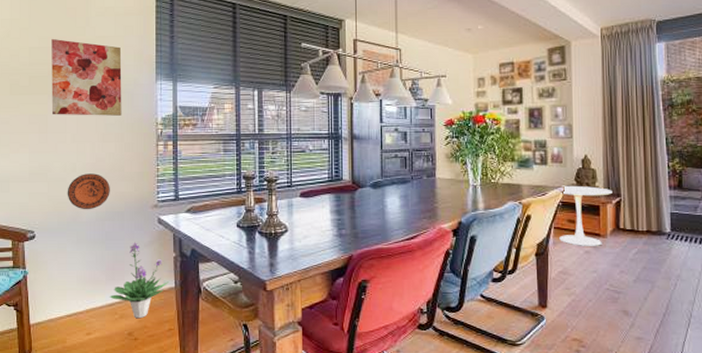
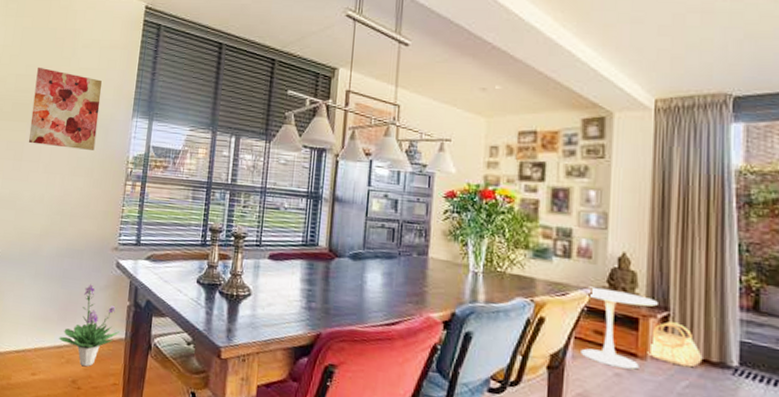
decorative plate: present [67,173,110,210] -> none [31,206,74,244]
basket: none [607,205,646,238] -> present [647,321,703,368]

